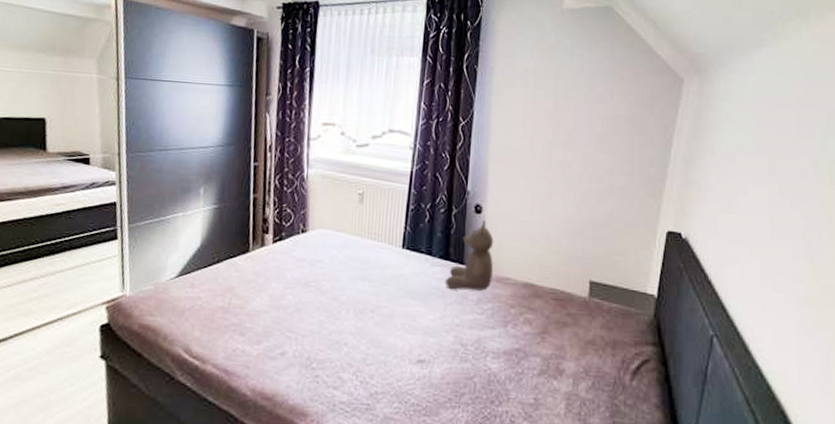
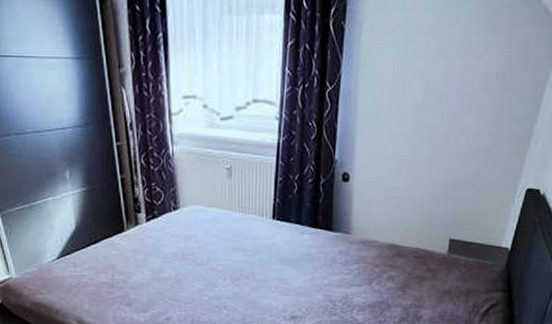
teddy bear: present [445,220,494,291] -> none [315,188,361,254]

